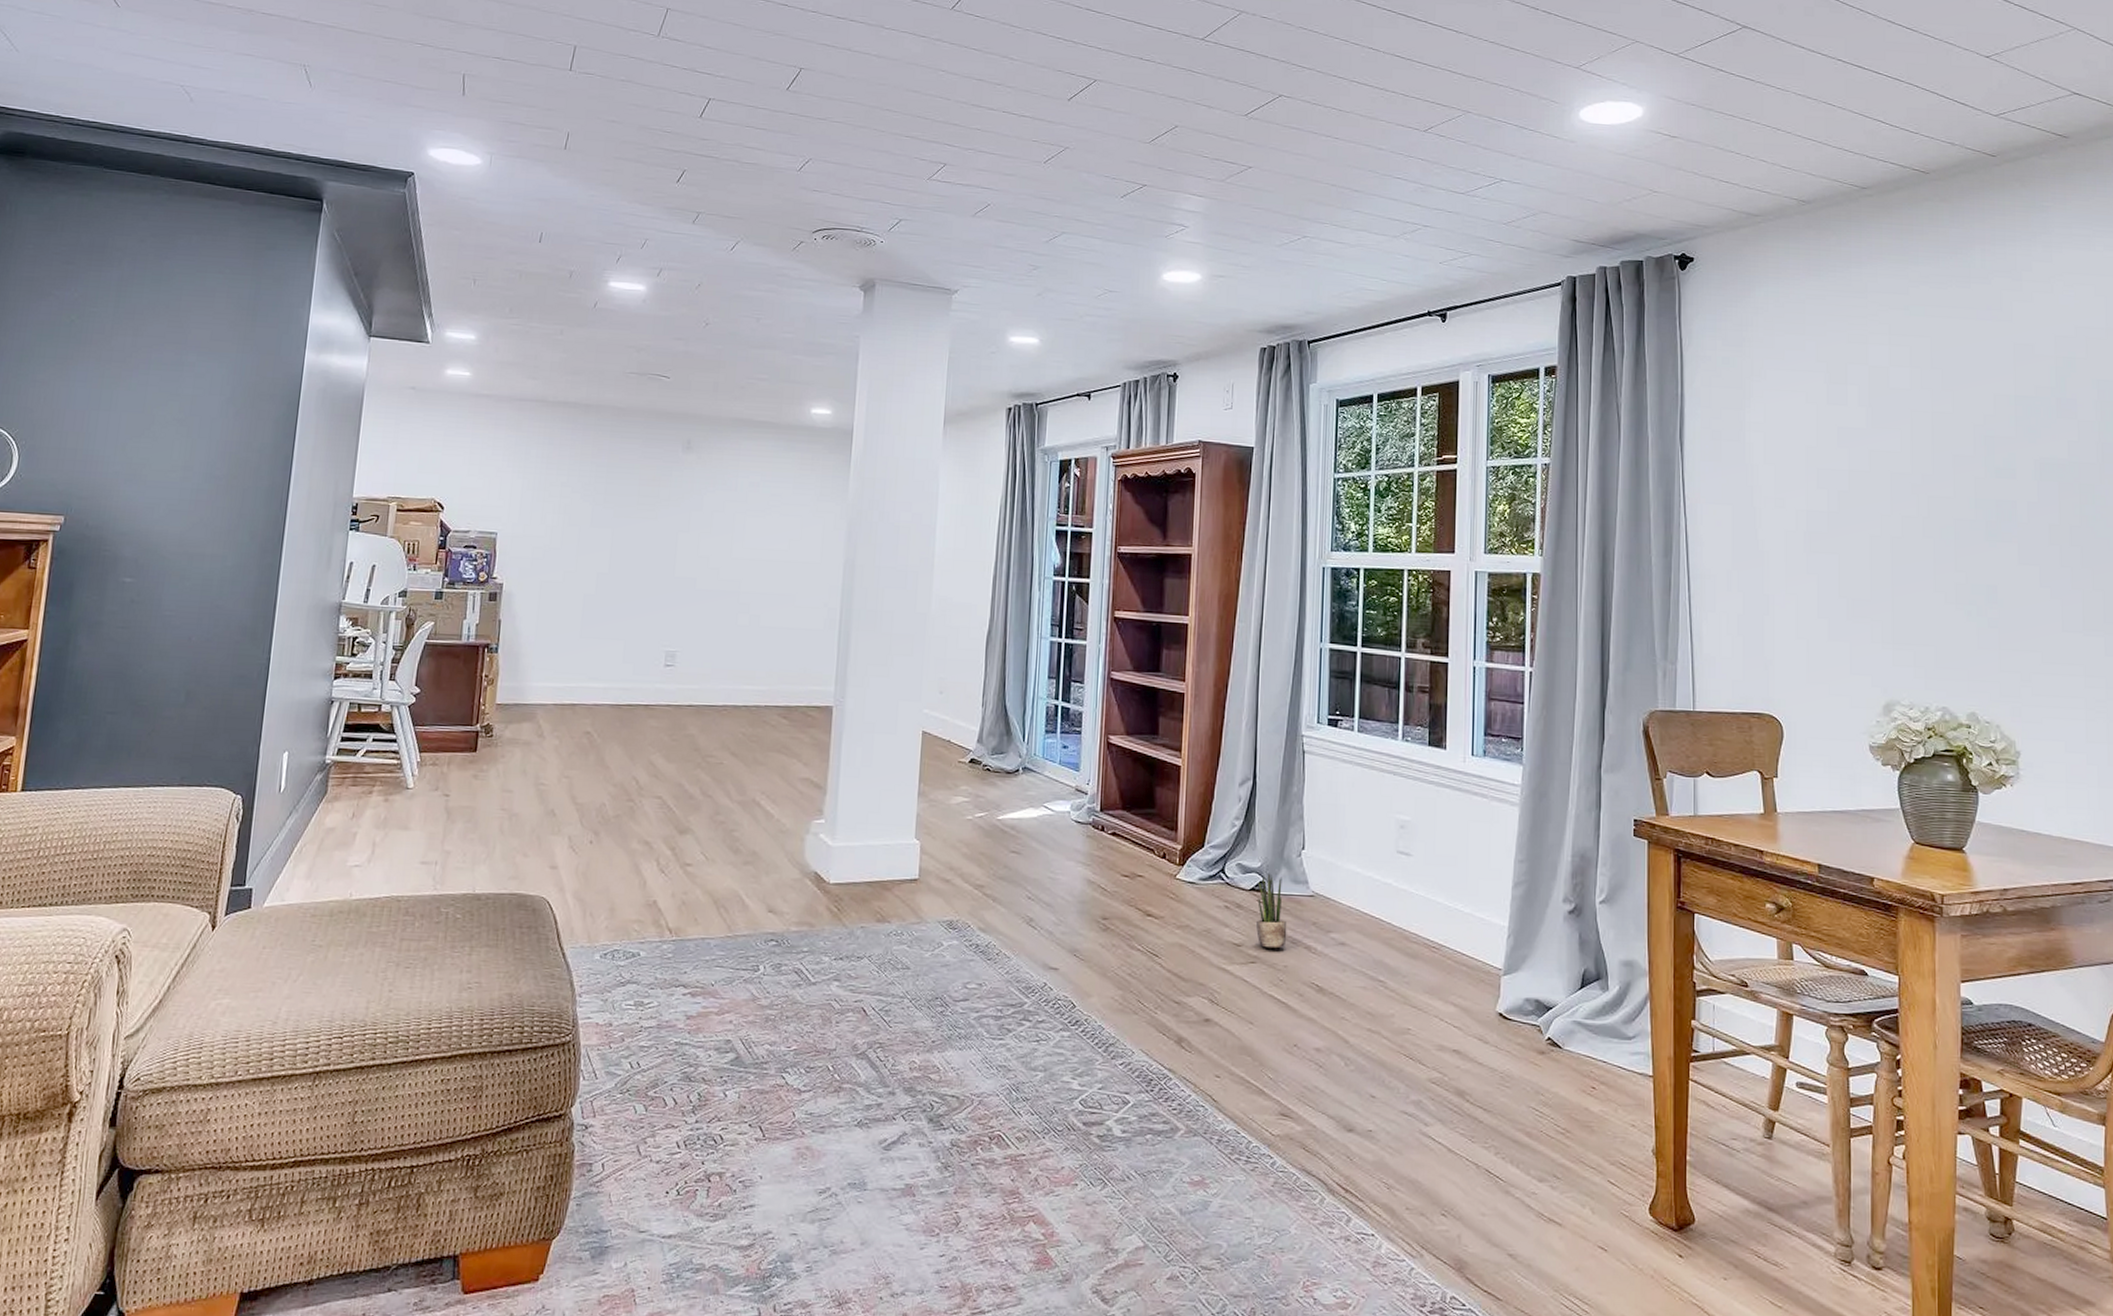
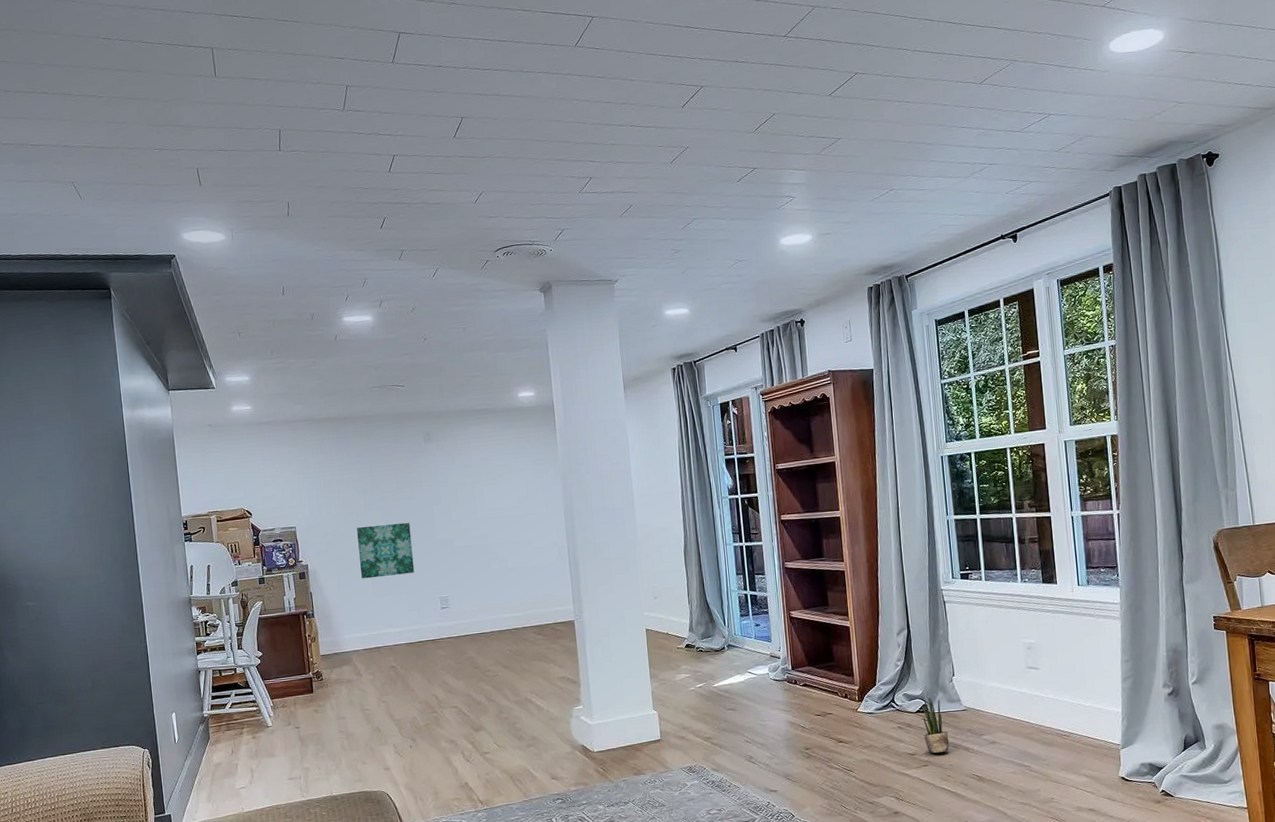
wall art: none [569,546,645,615] -> present [357,522,415,579]

